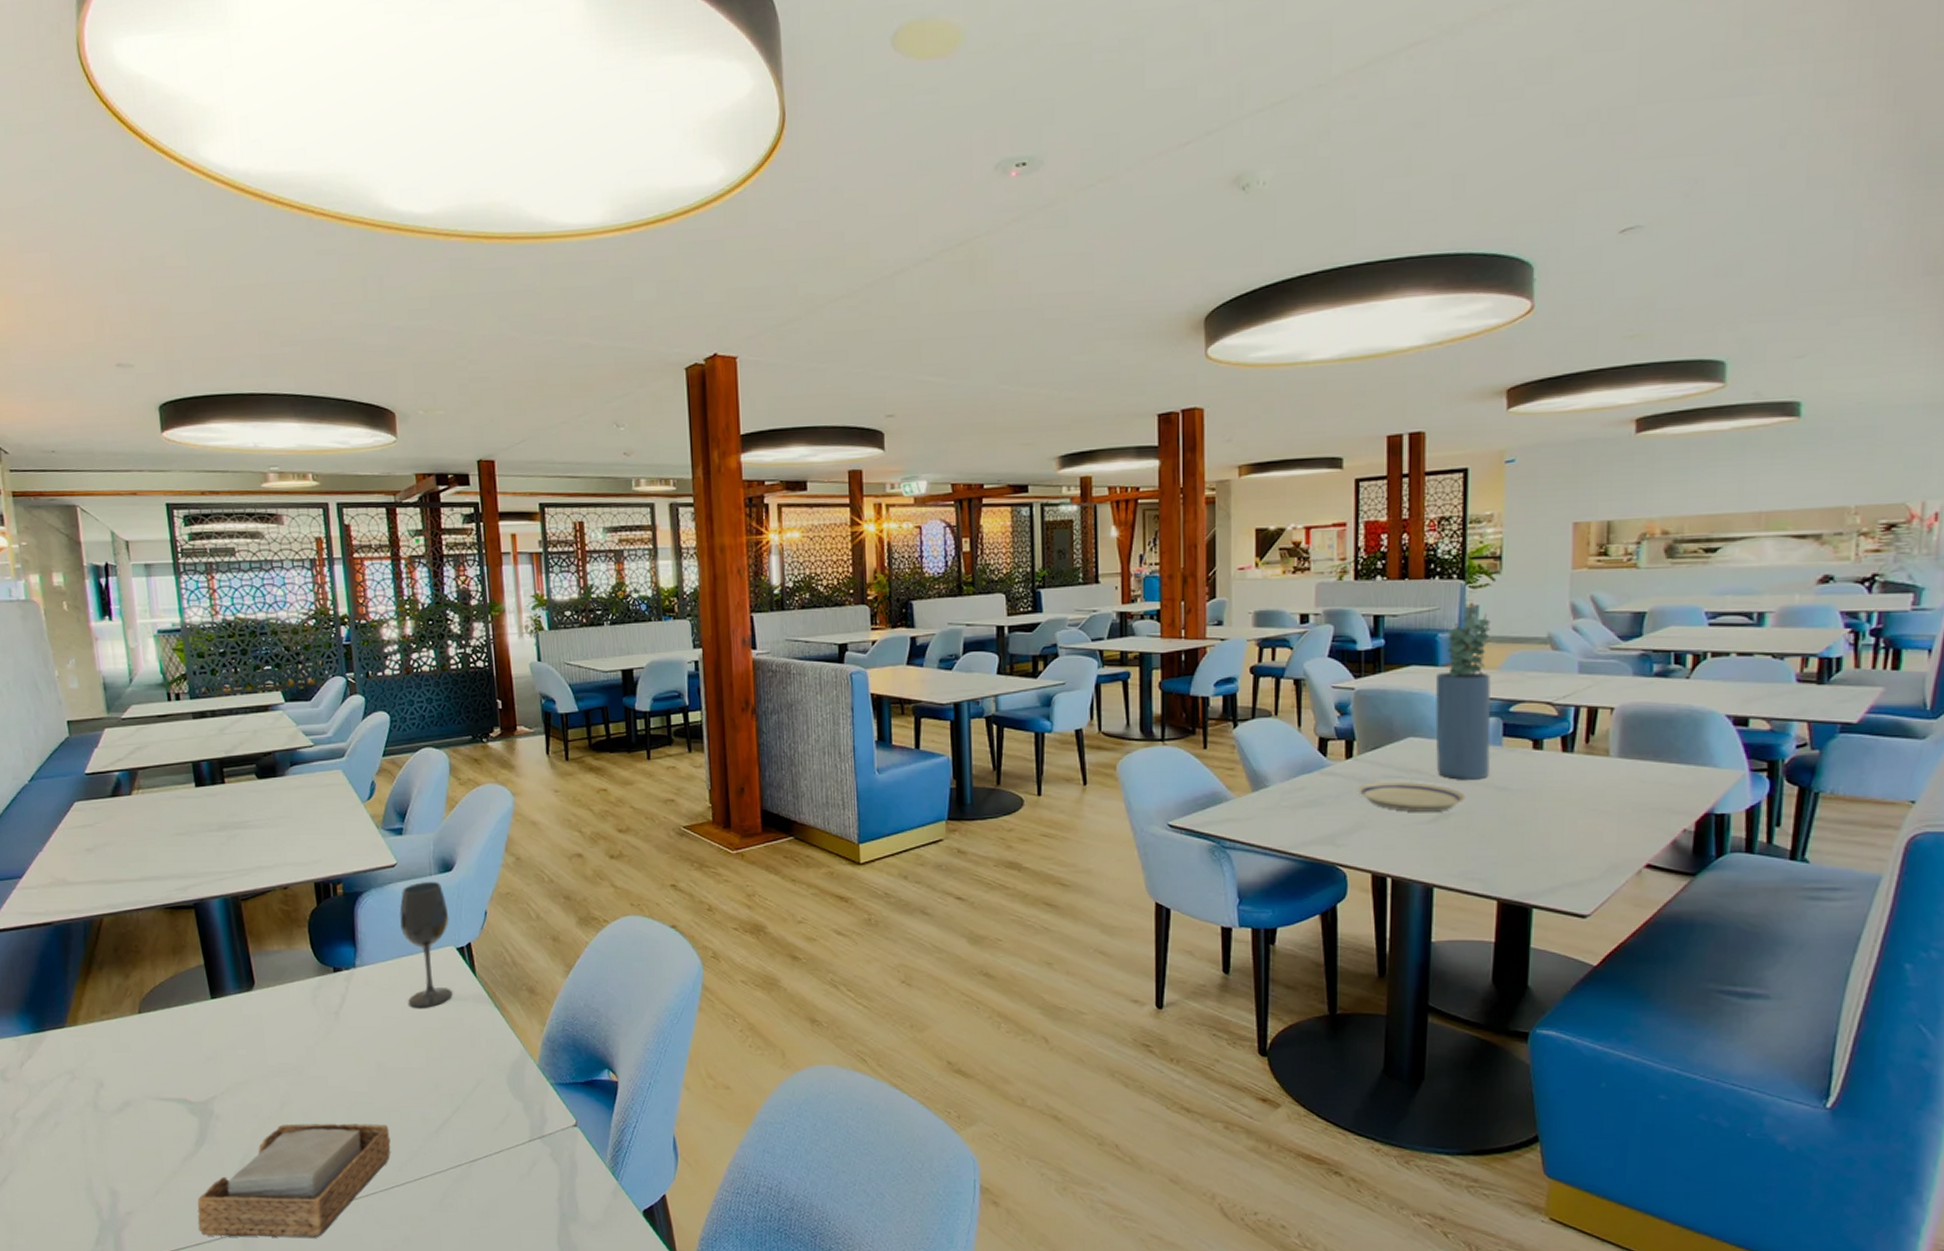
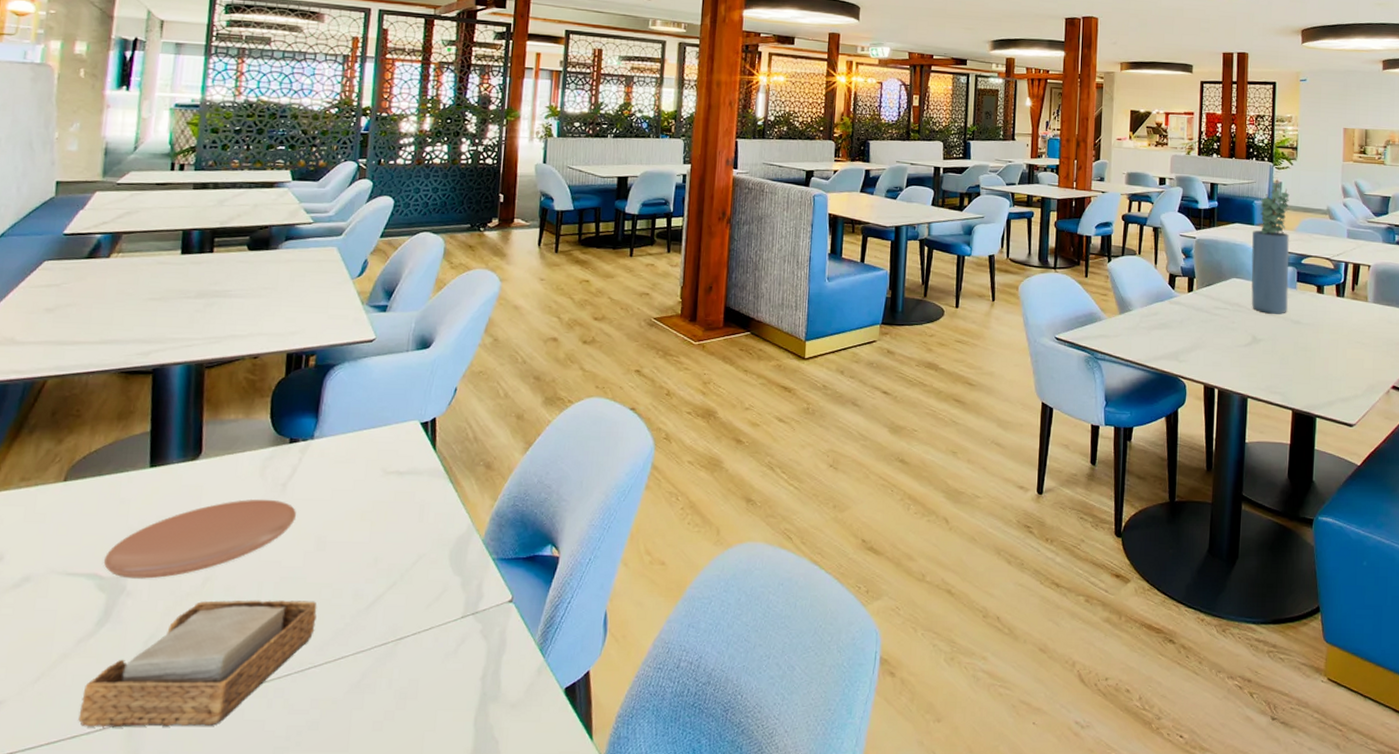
plate: none [189,1027,353,1104] -> present [104,499,296,579]
wine glass: present [399,881,453,1008] -> none [362,357,419,481]
plate: present [1357,781,1466,812] -> none [1195,311,1271,338]

